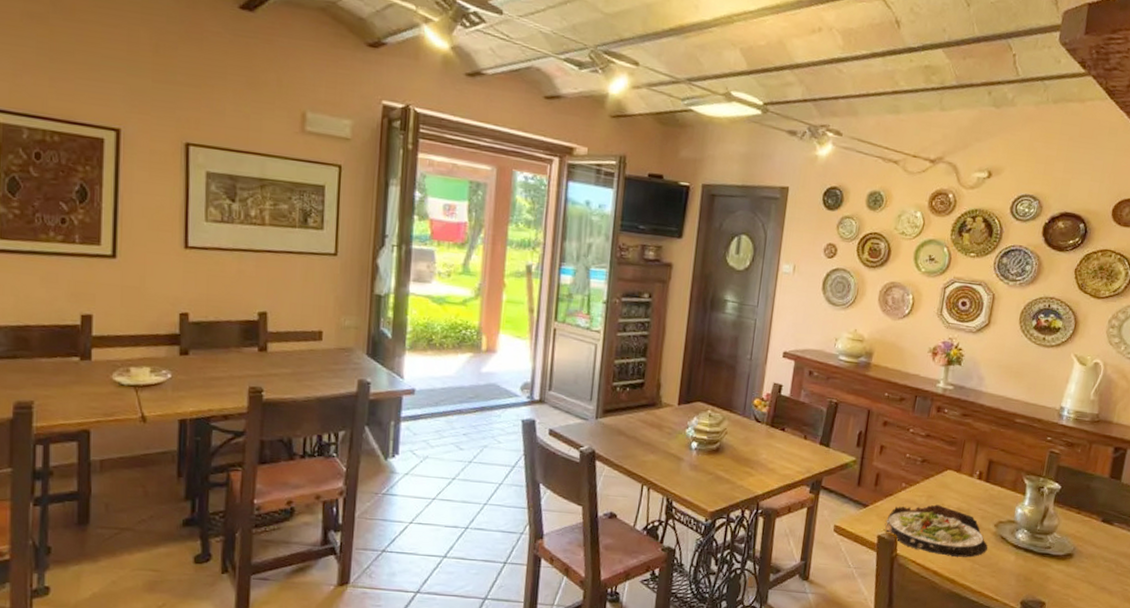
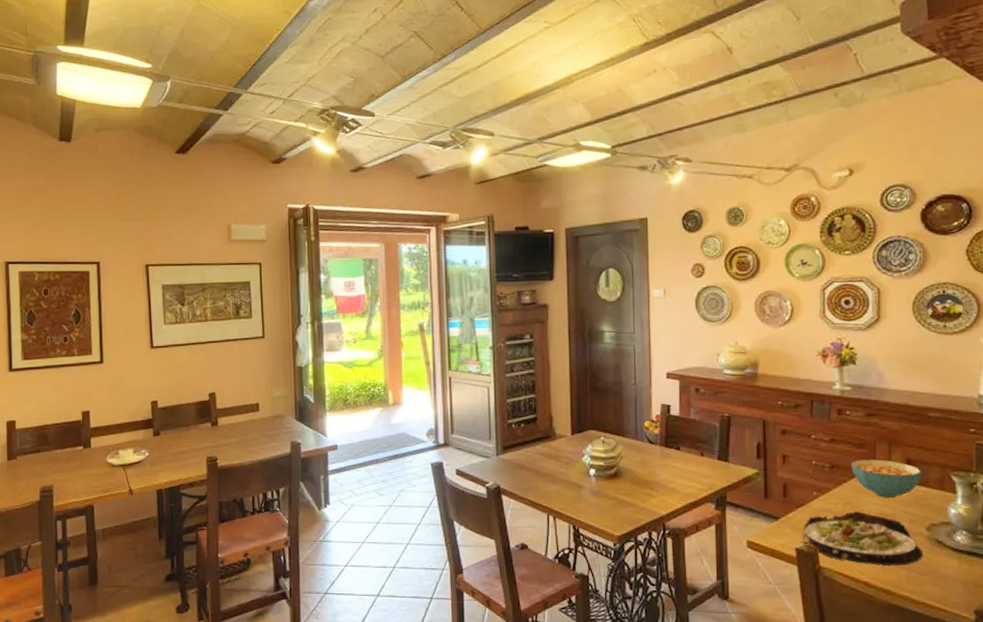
cereal bowl: none [940,456,1000,495] -> present [851,459,921,499]

